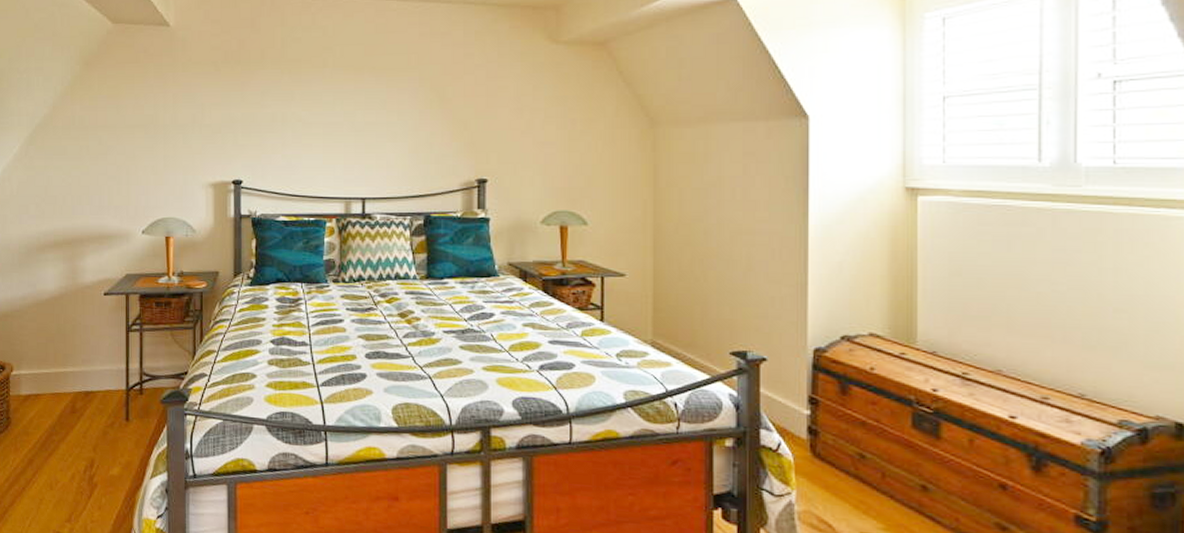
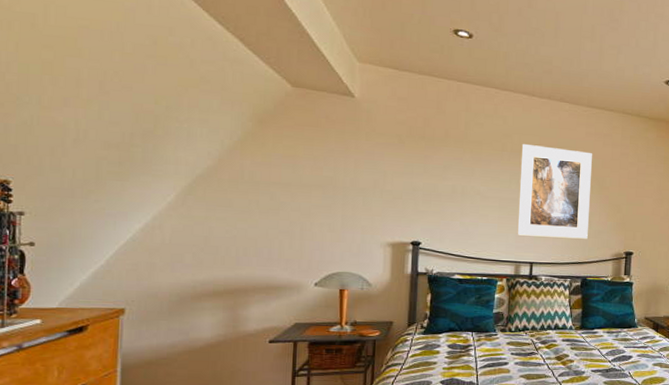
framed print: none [345,55,429,166] -> present [517,143,592,239]

